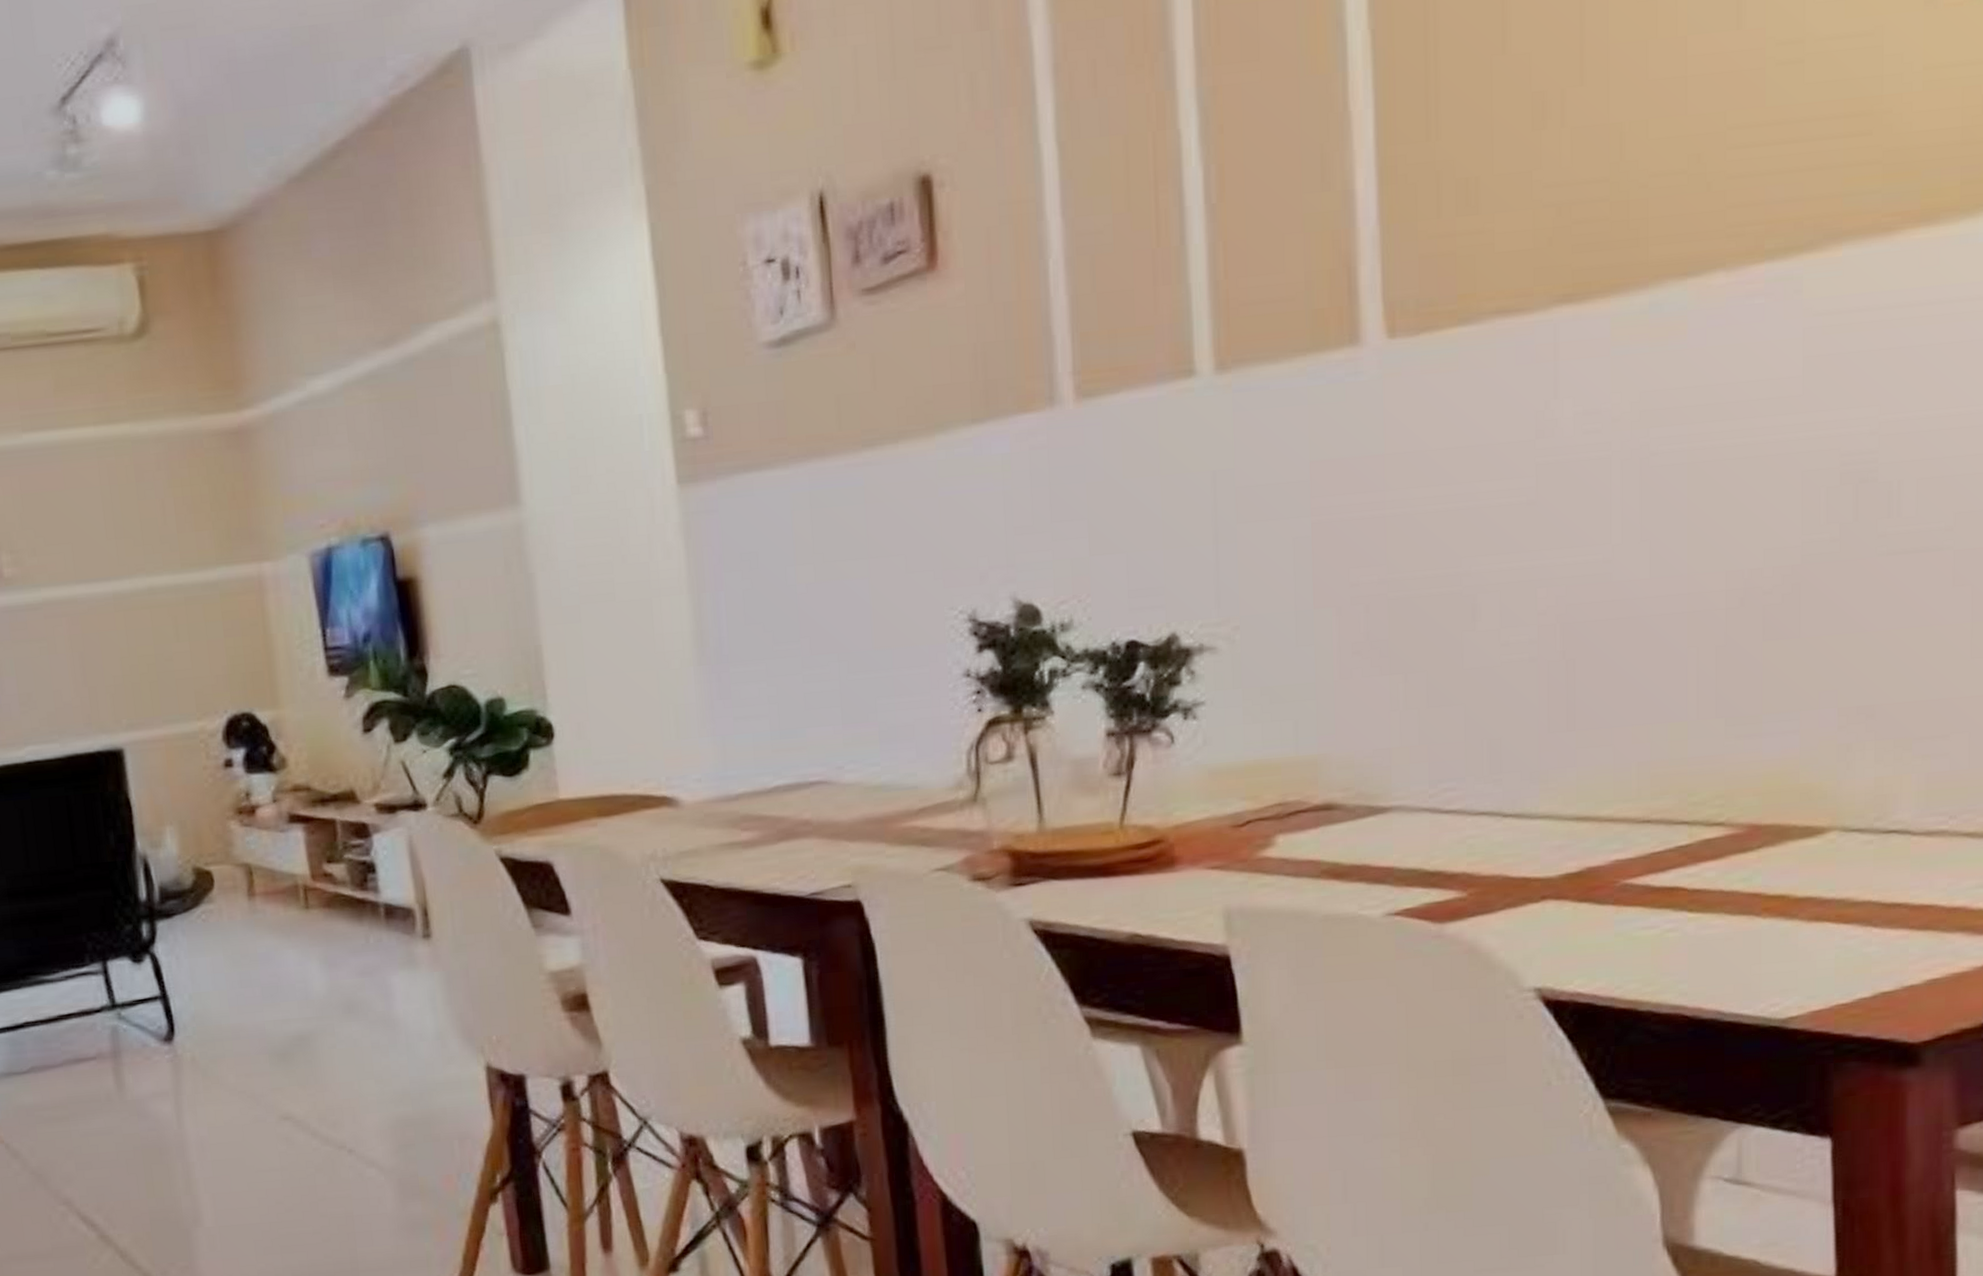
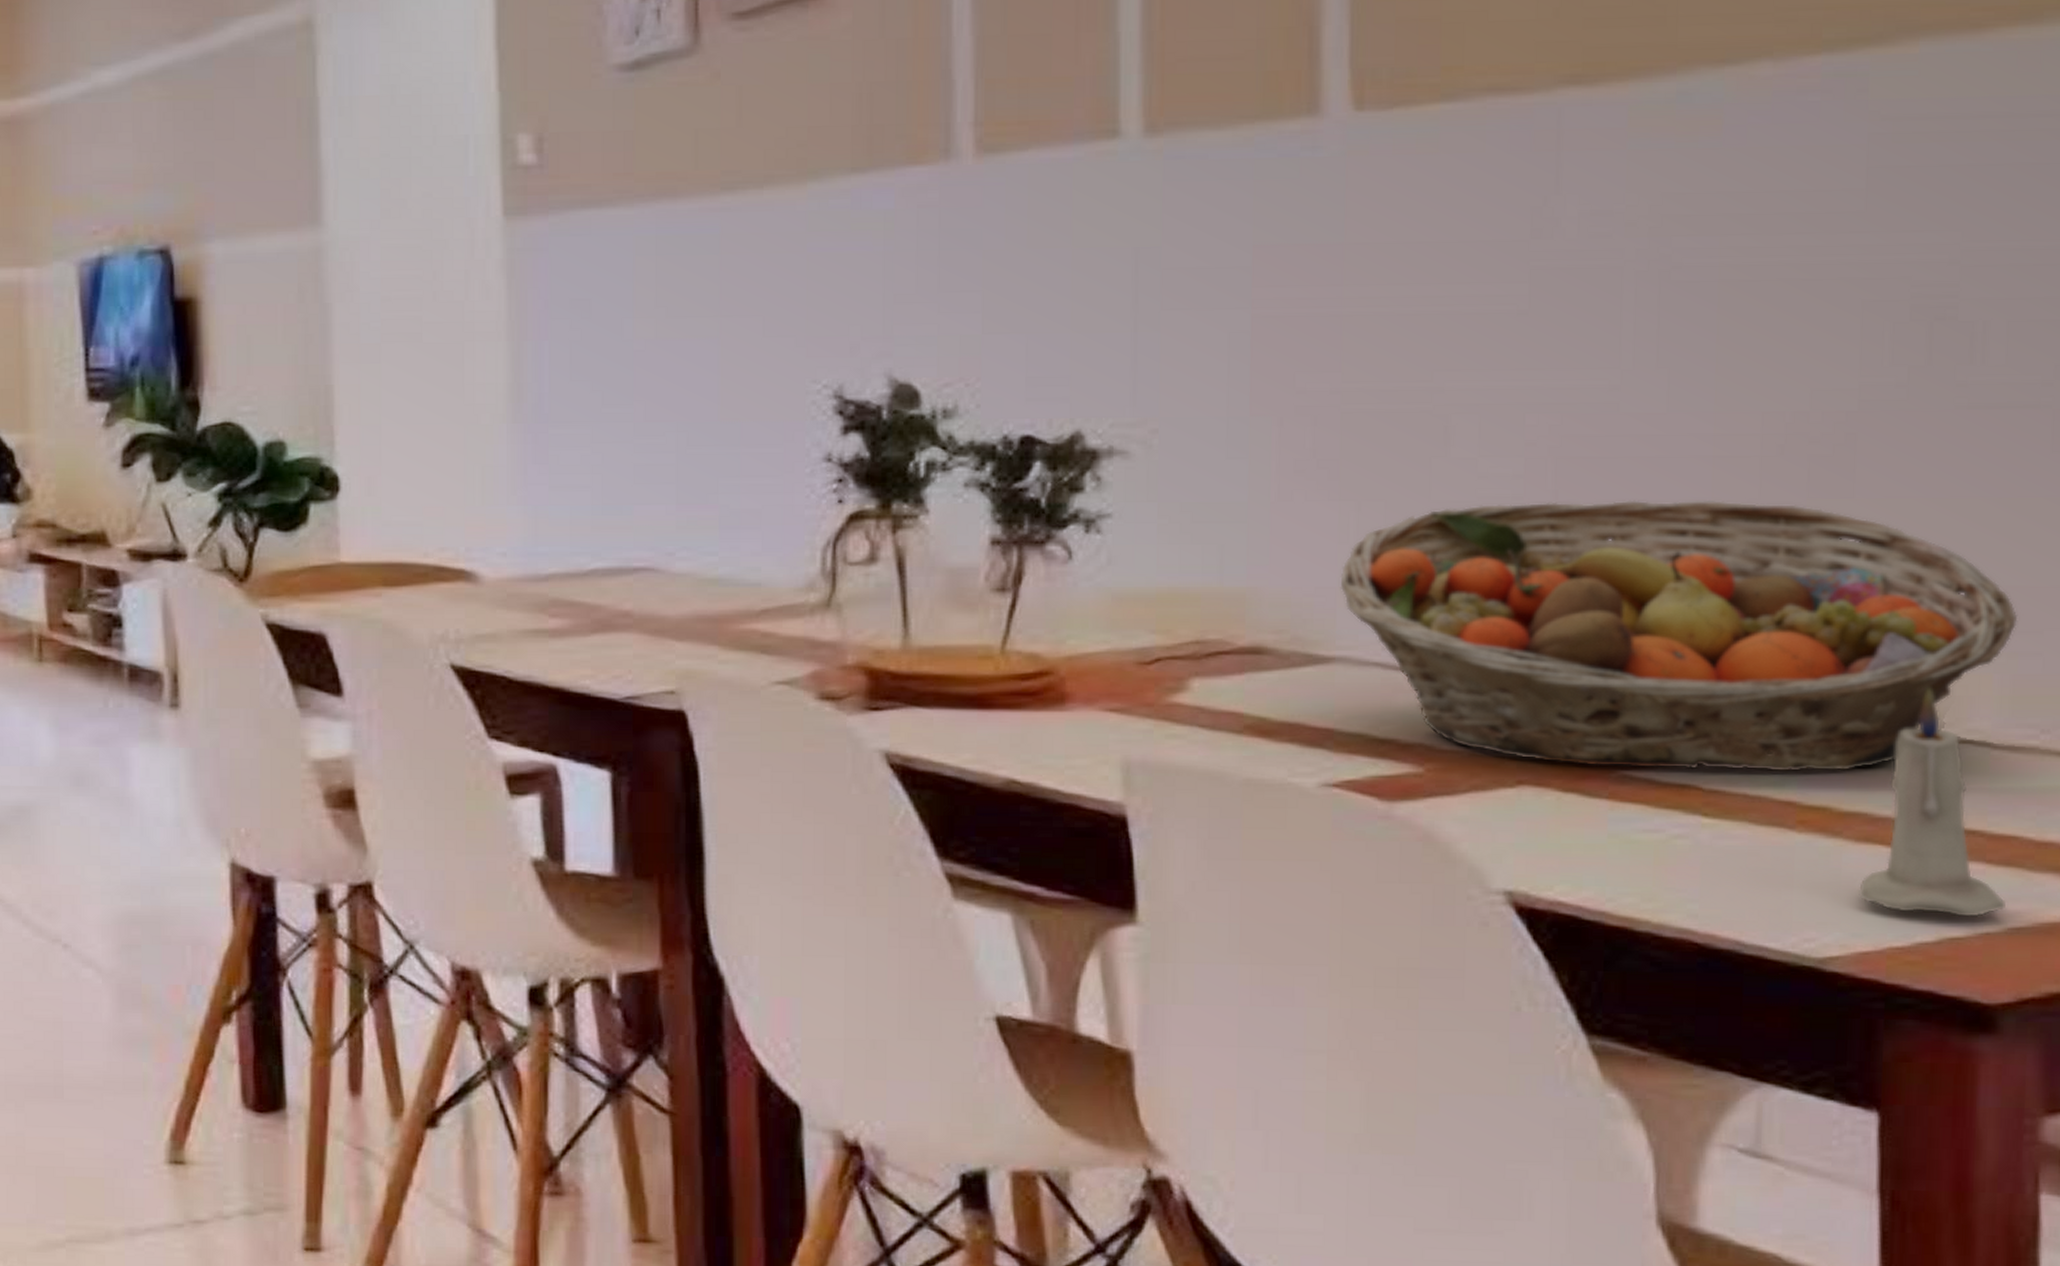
fruit basket: none [1393,647,1930,879] -> present [1340,500,2018,772]
candle: none [1811,789,1925,975] -> present [1857,687,2006,917]

